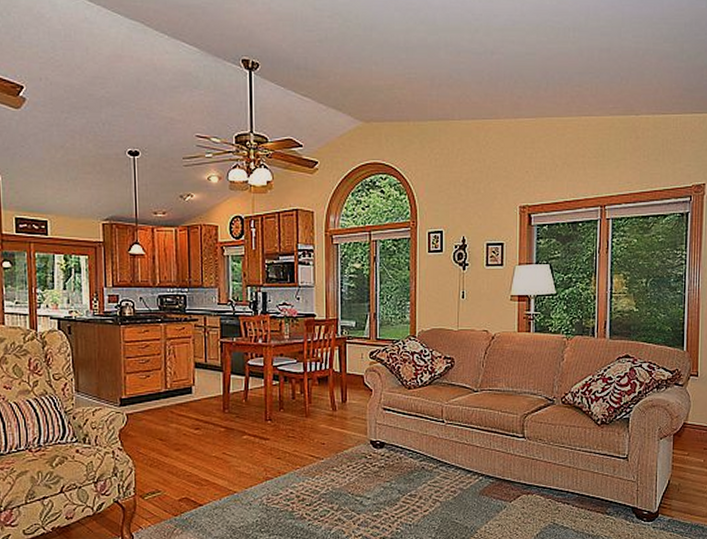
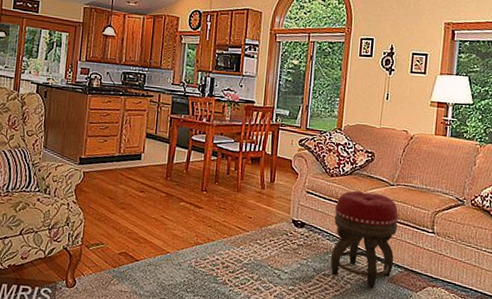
footstool: none [415,401,486,503] -> present [330,190,399,288]

